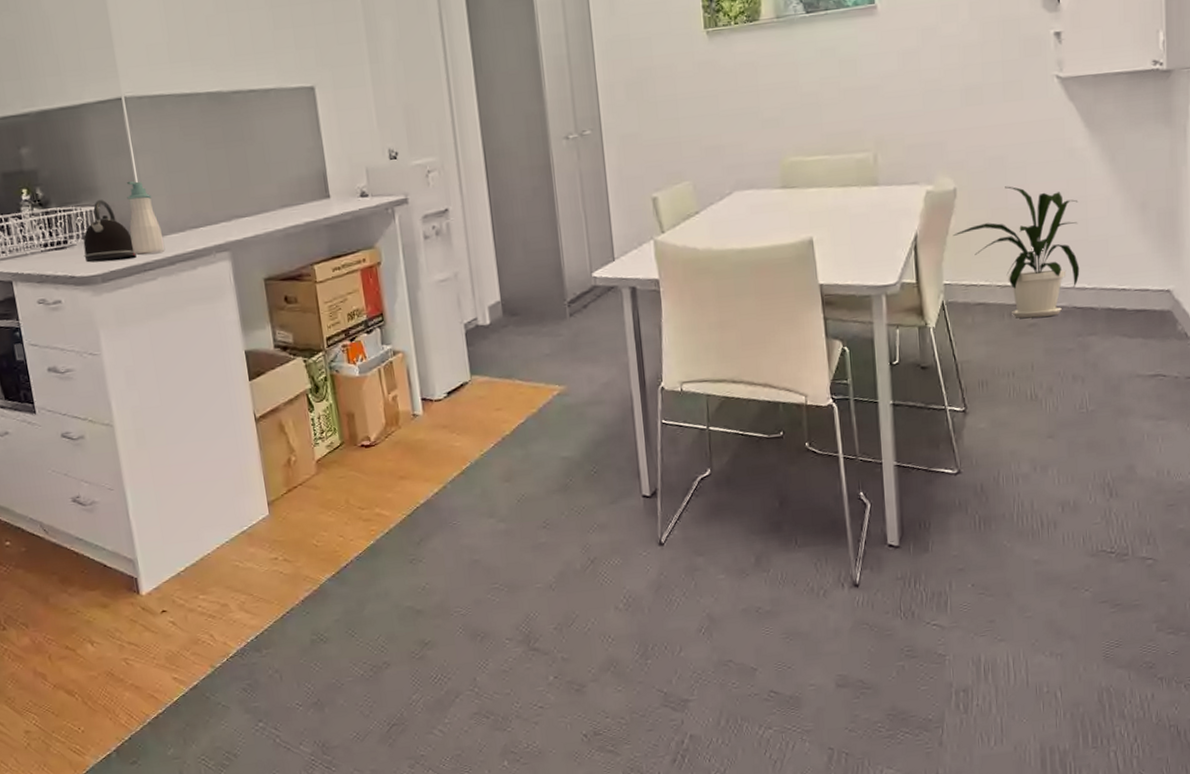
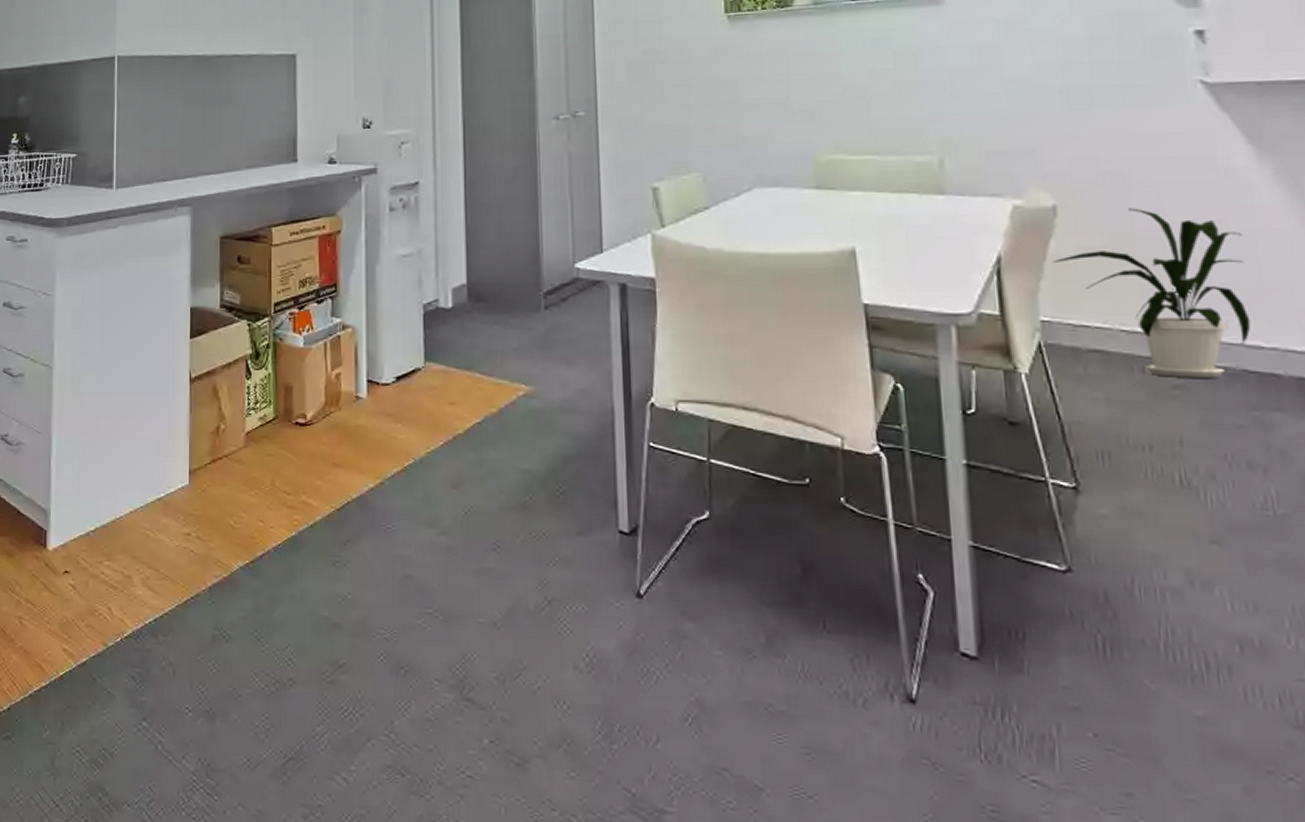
kettle: present [83,200,137,263] -> none [55,148,103,207]
soap bottle: present [127,181,166,256] -> none [100,132,131,203]

